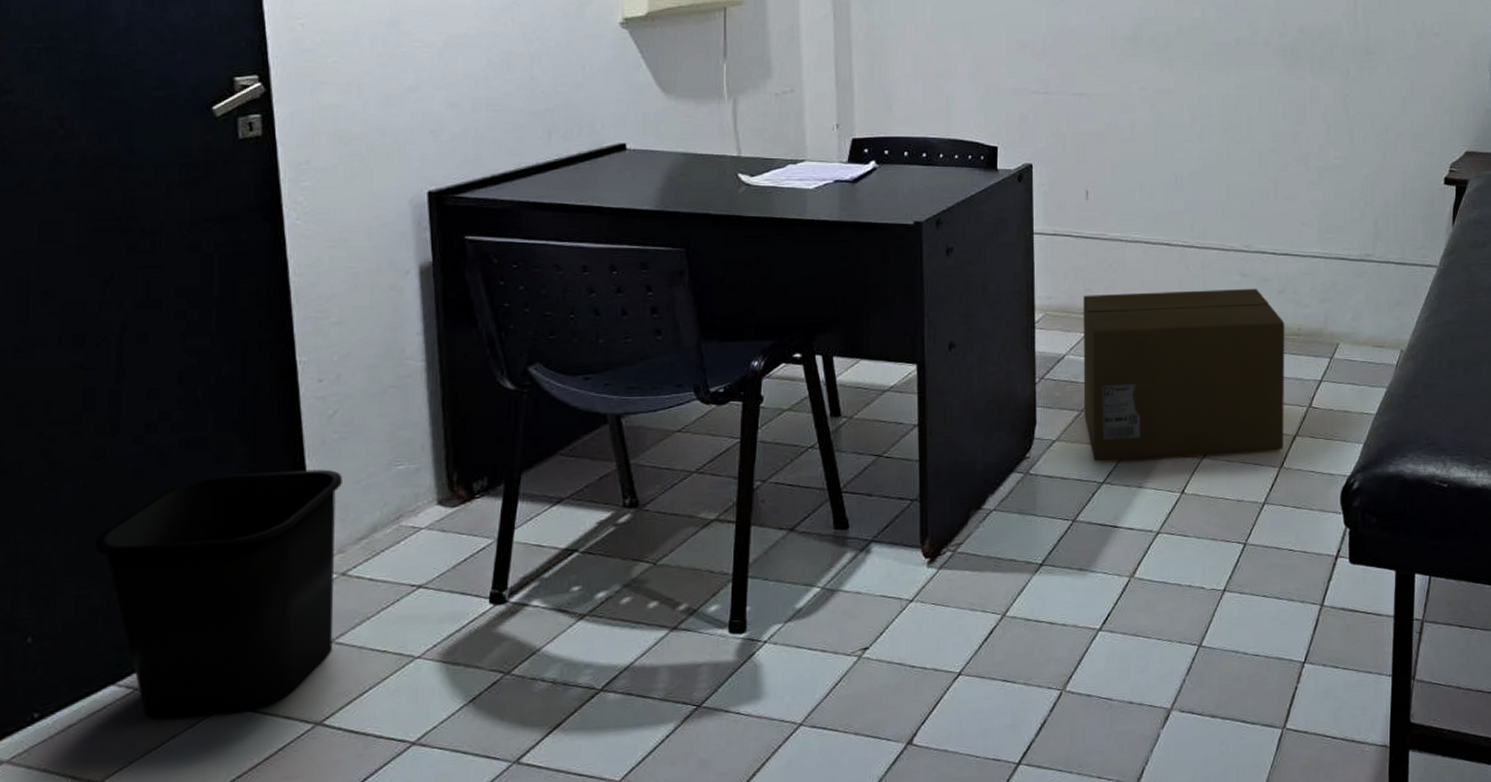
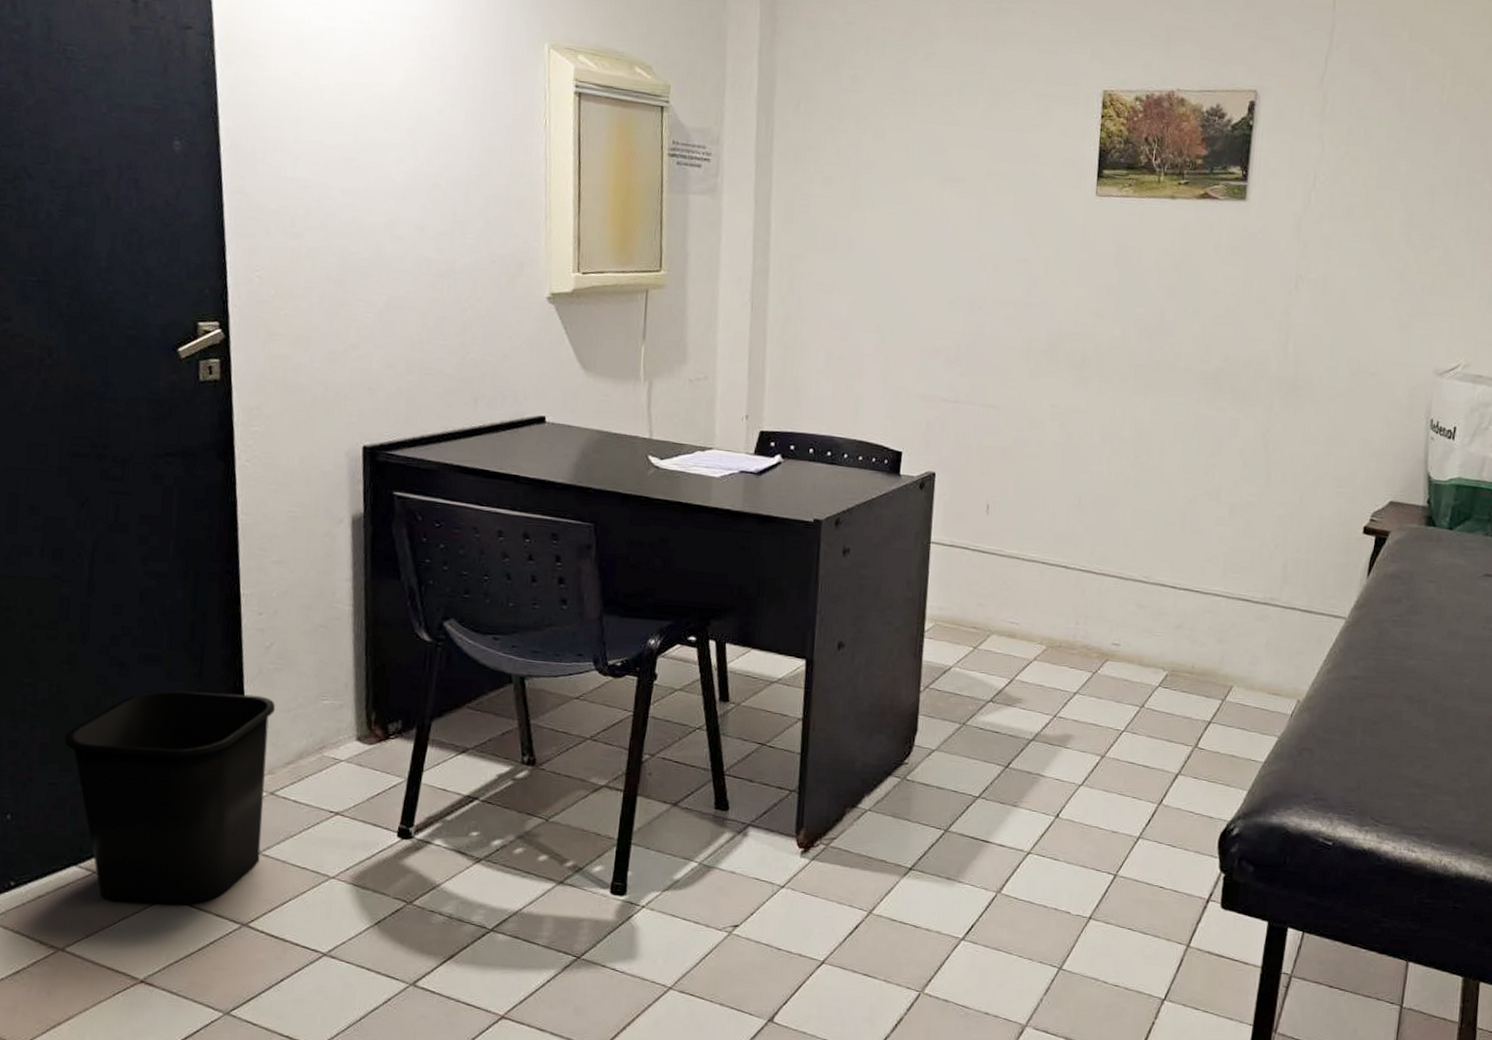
box: present [1083,288,1285,462] -> none [965,609,1178,787]

